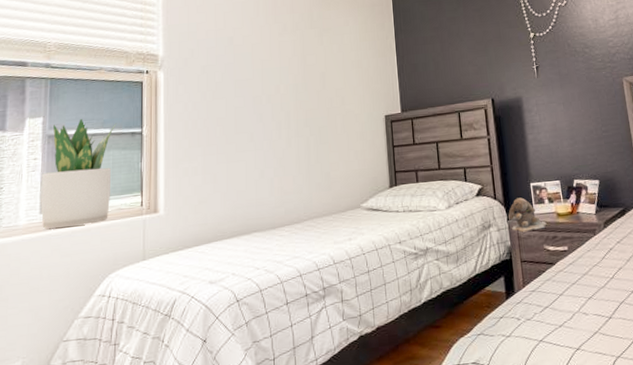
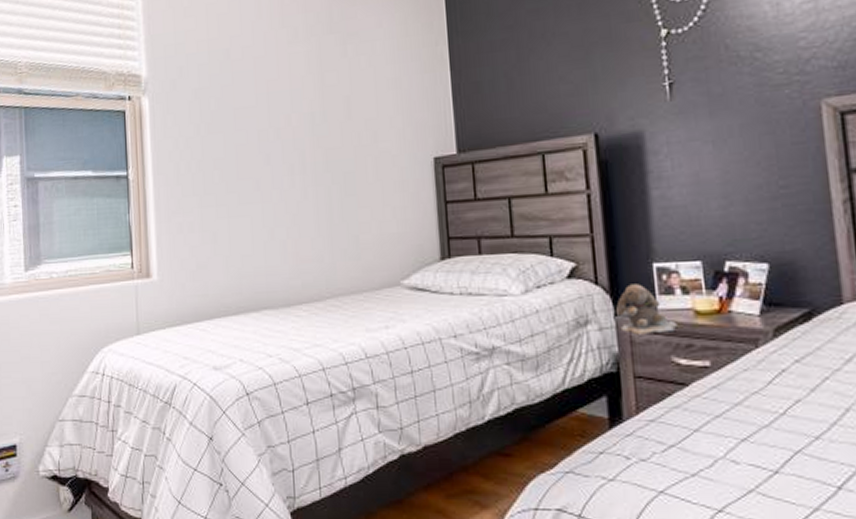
planter: present [40,118,116,230] -> none [24,157,99,291]

